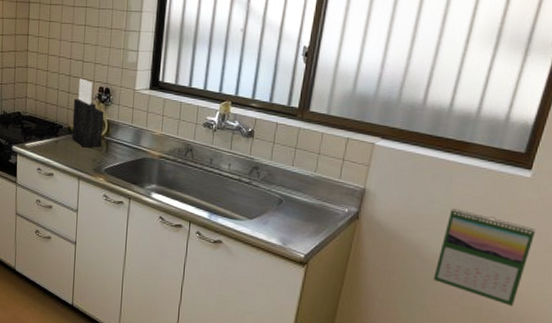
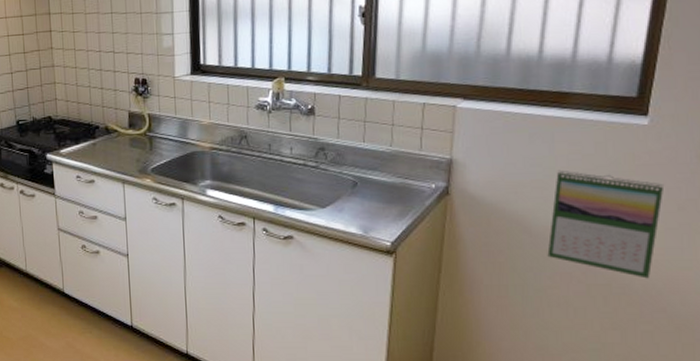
knife block: present [71,78,104,148] -> none [108,71,145,148]

